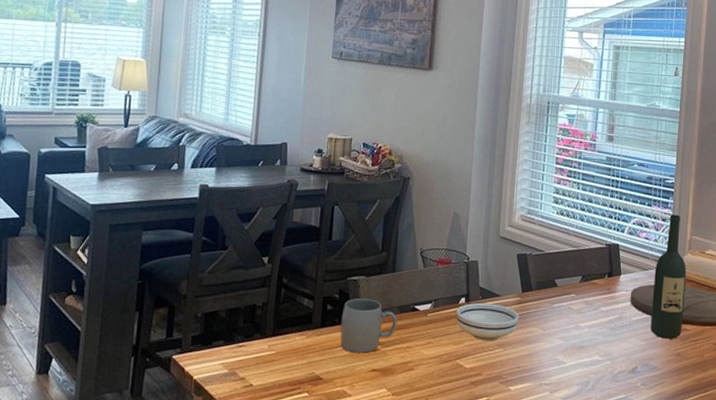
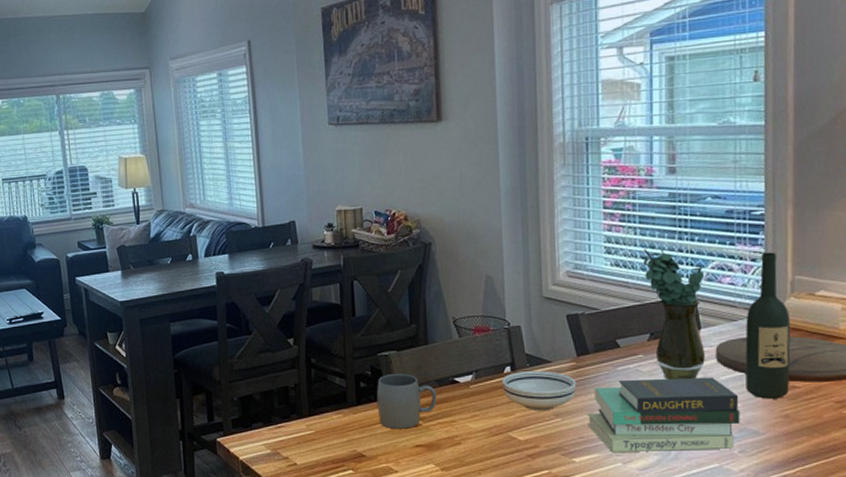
books: none [524,316,645,382] -> present [587,377,740,452]
vase: none [582,202,628,318] -> present [643,249,705,379]

